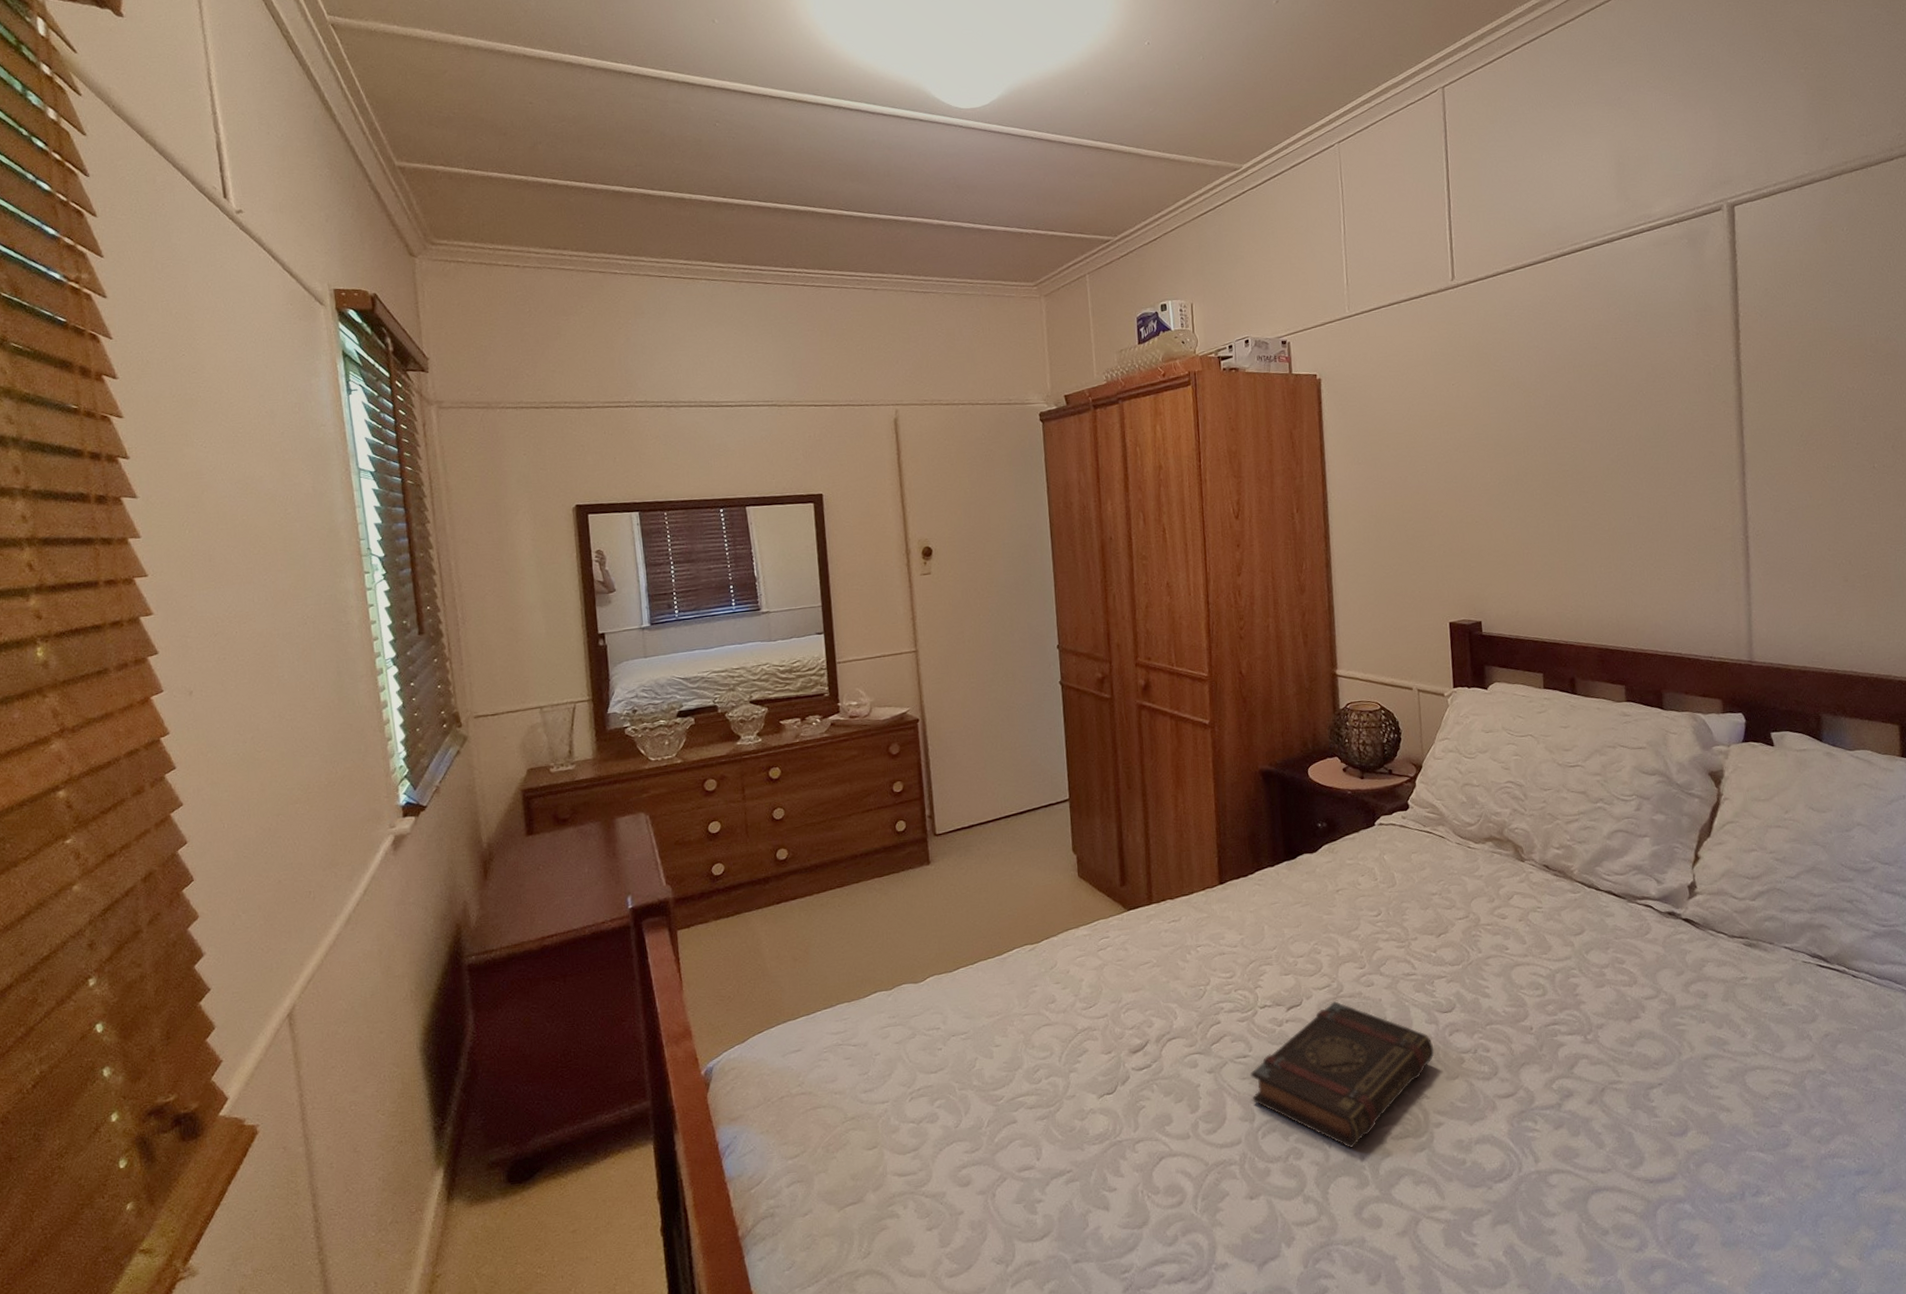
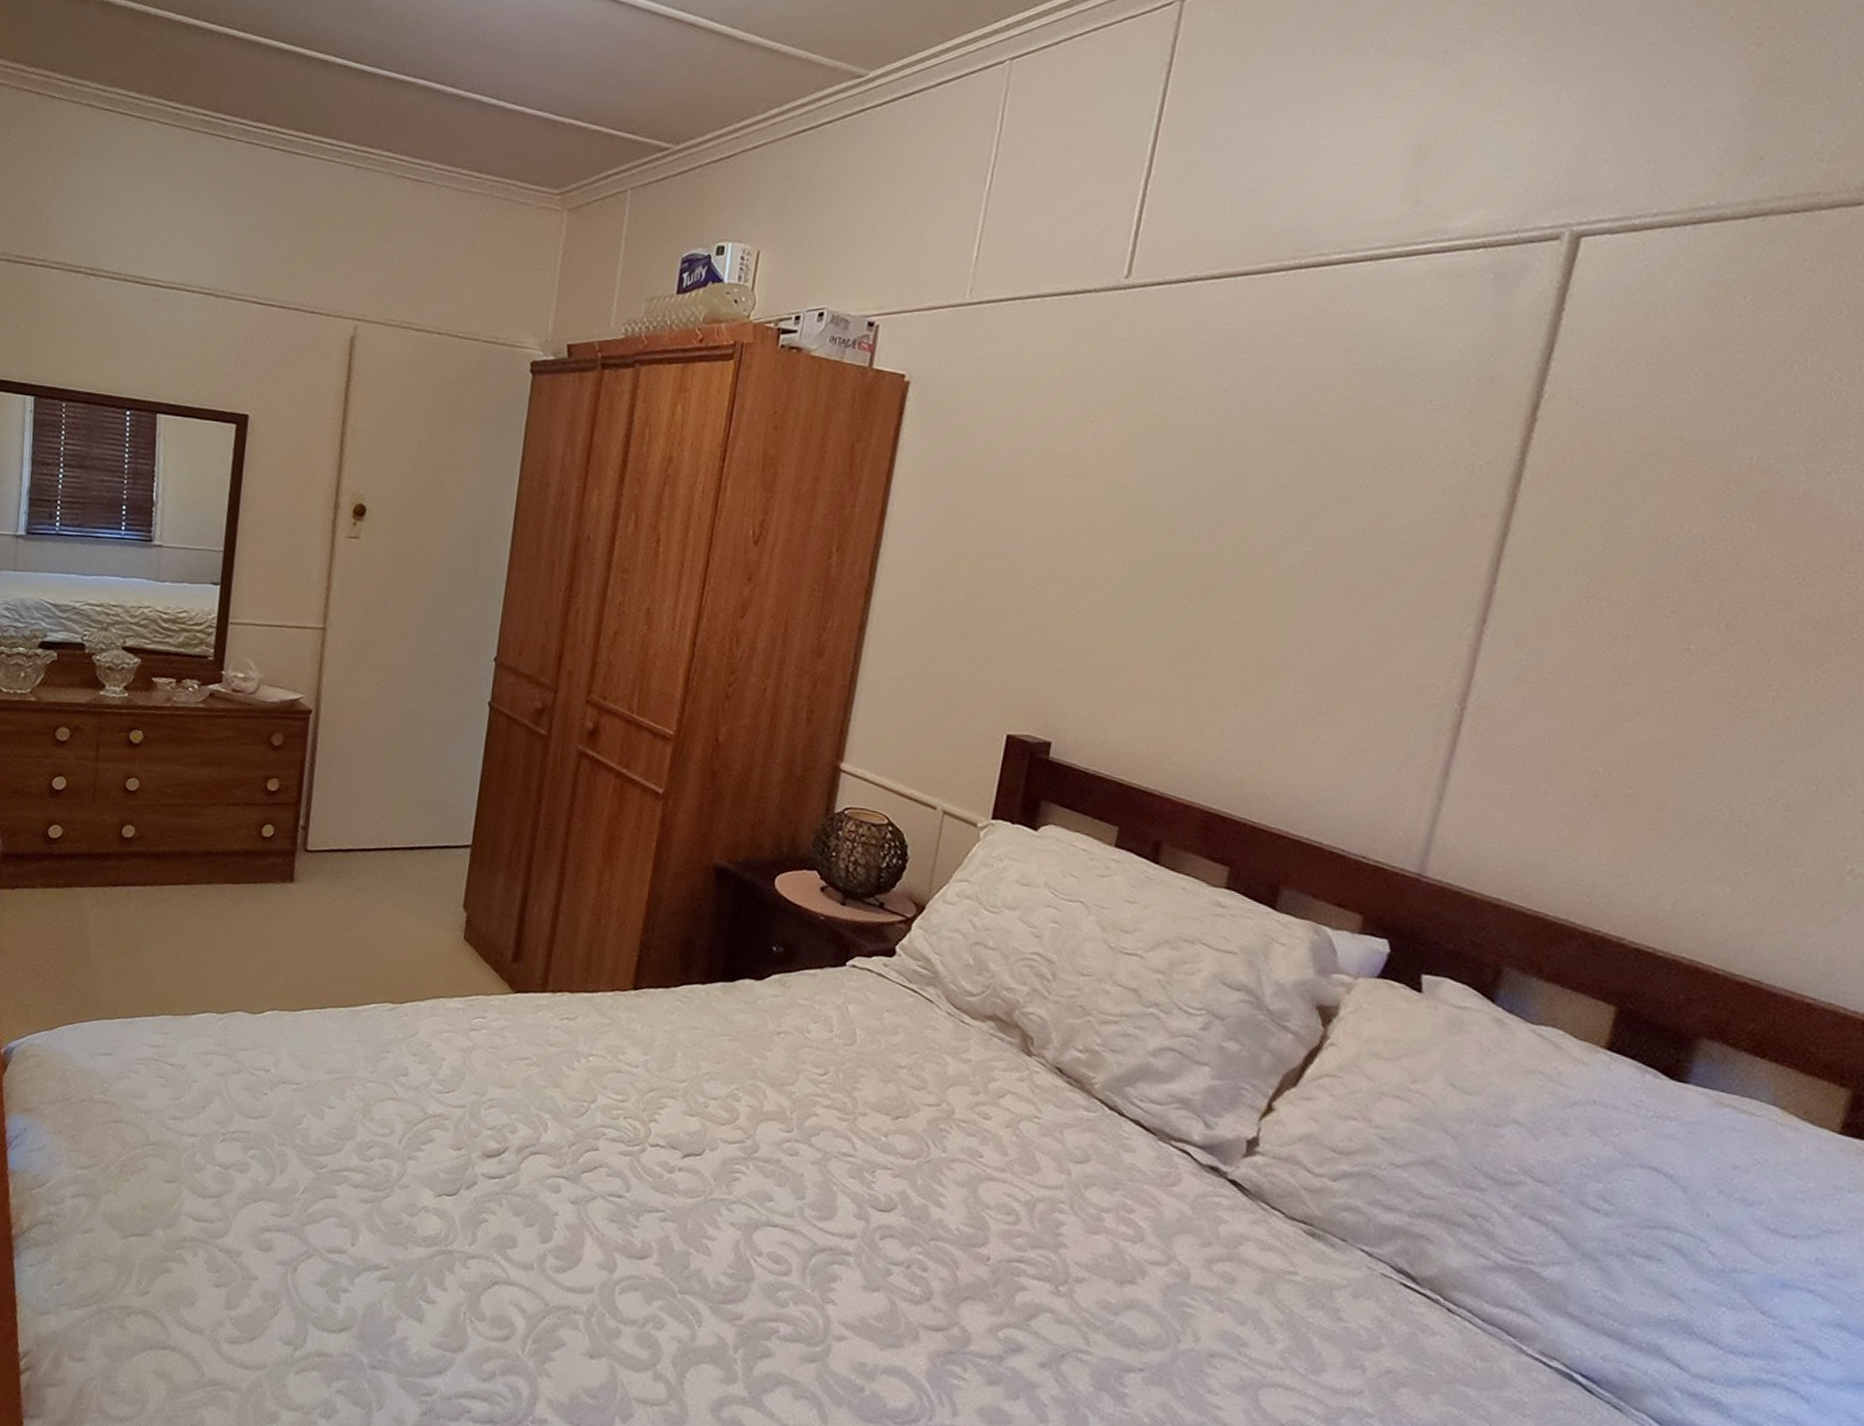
book: present [1249,1001,1435,1148] -> none [617,1161,857,1335]

